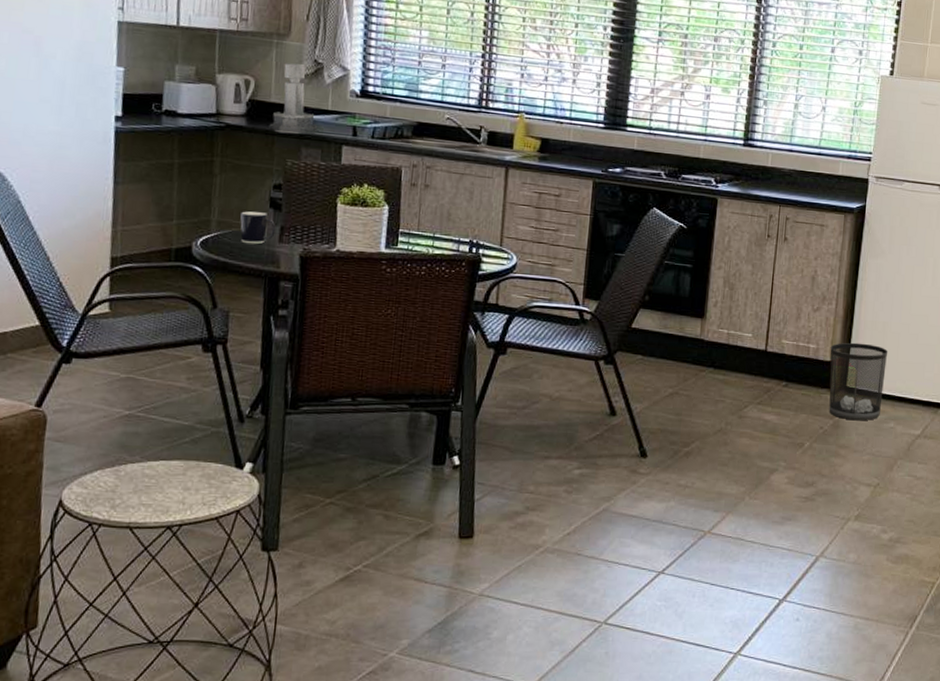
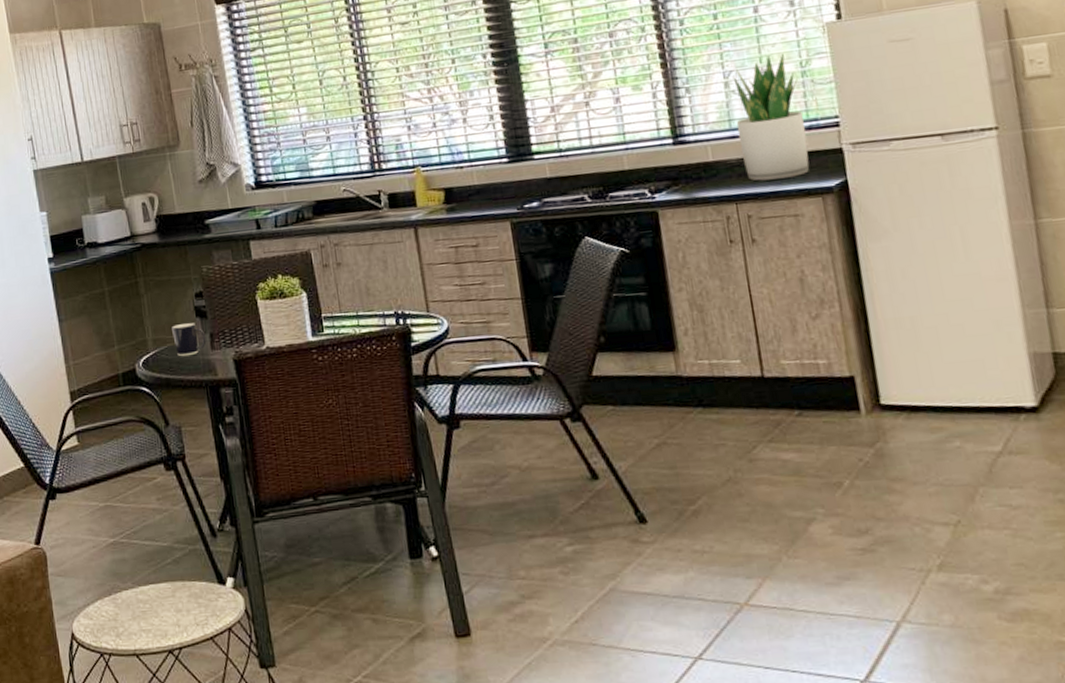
paper towel holder: present [267,63,319,135] -> none [178,169,225,243]
planter: none [793,90,850,194] -> present [733,53,810,181]
waste bin: present [829,342,888,421] -> none [846,347,938,446]

